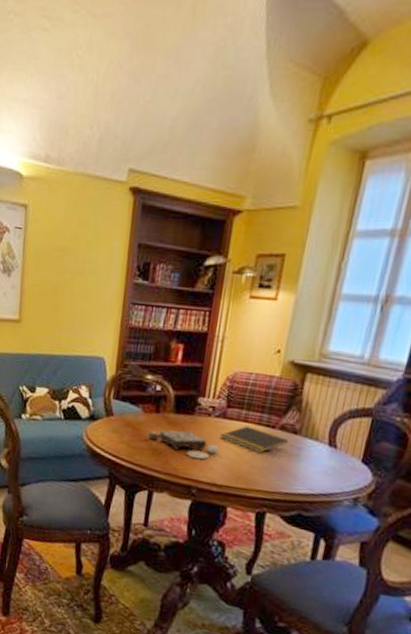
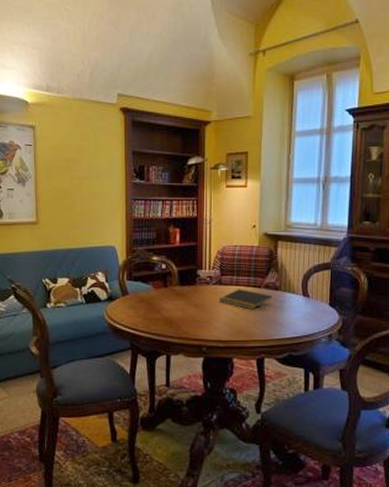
board game: present [148,430,219,460] -> none [160,299,220,322]

